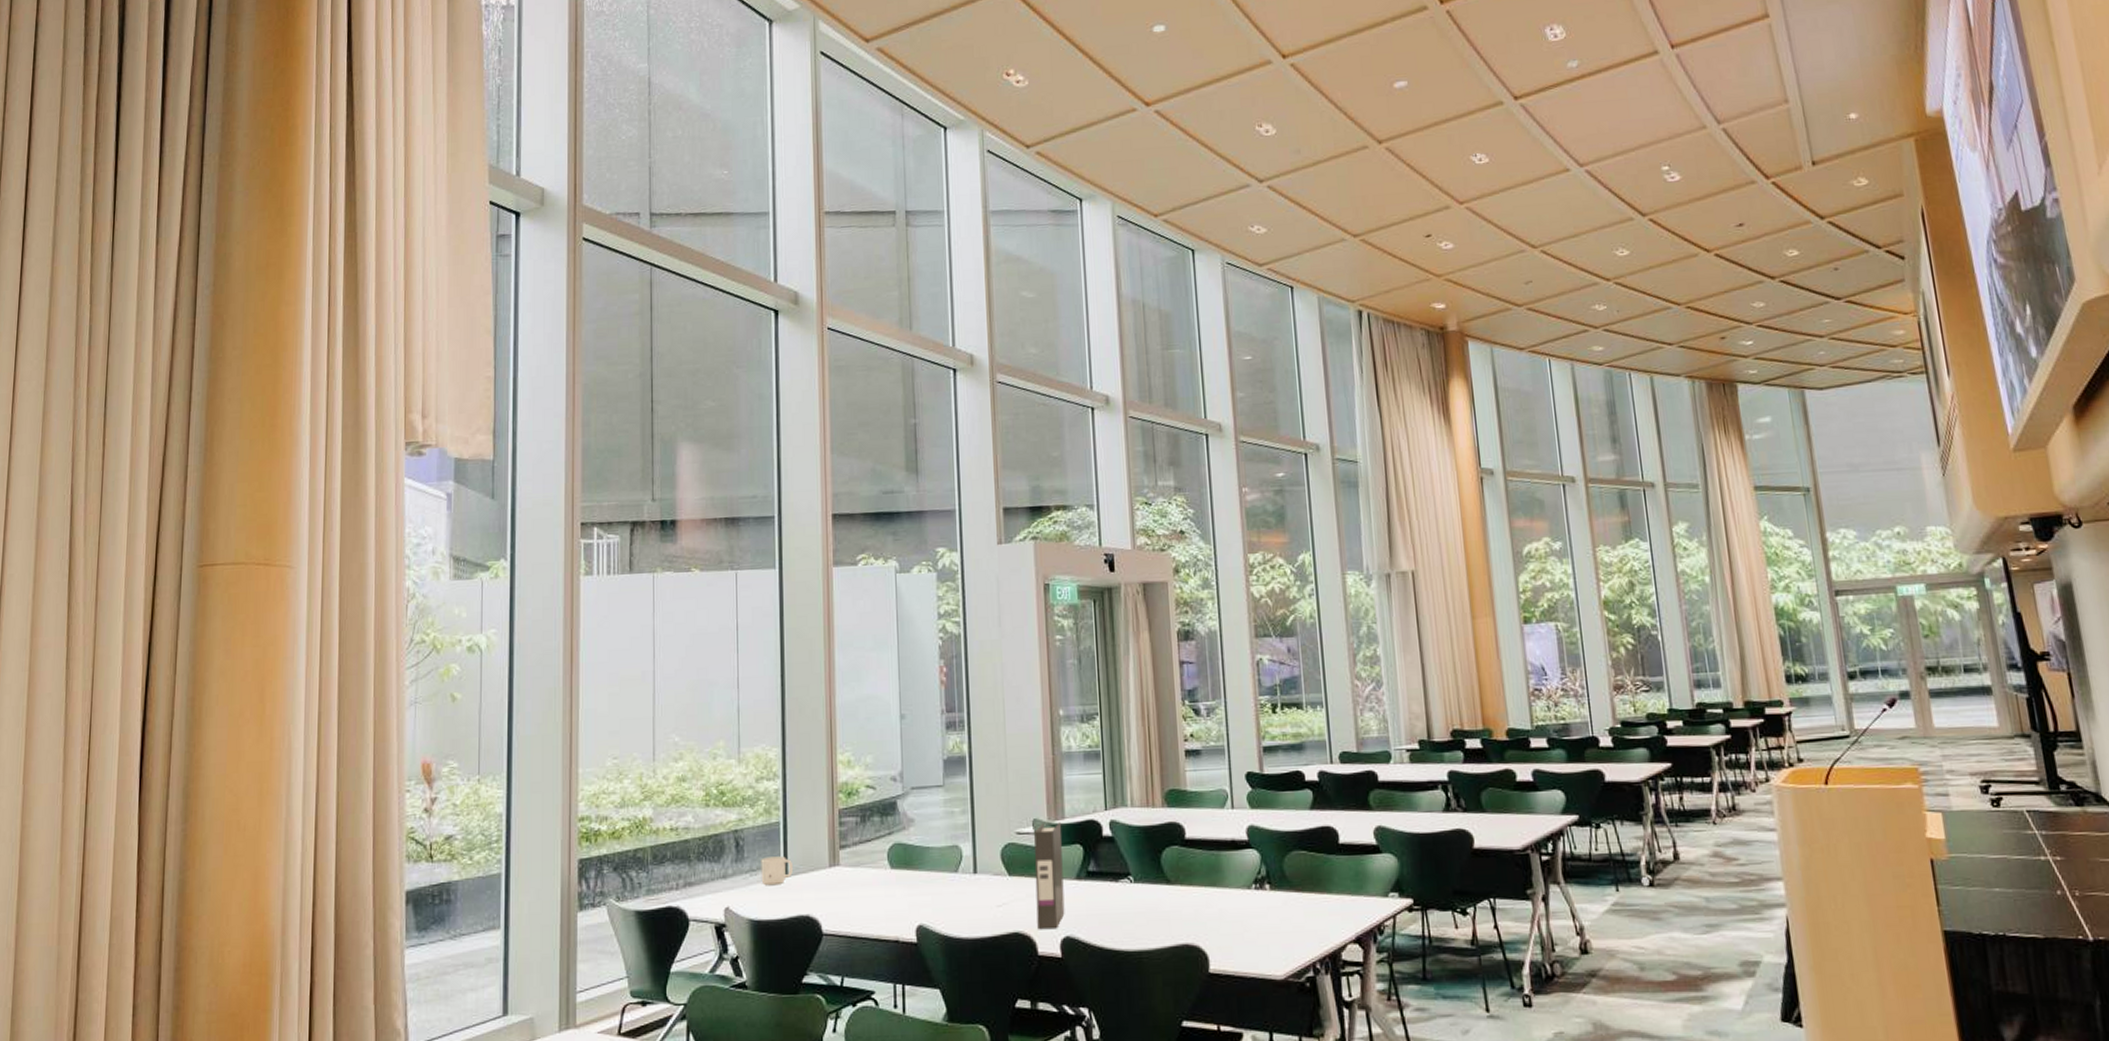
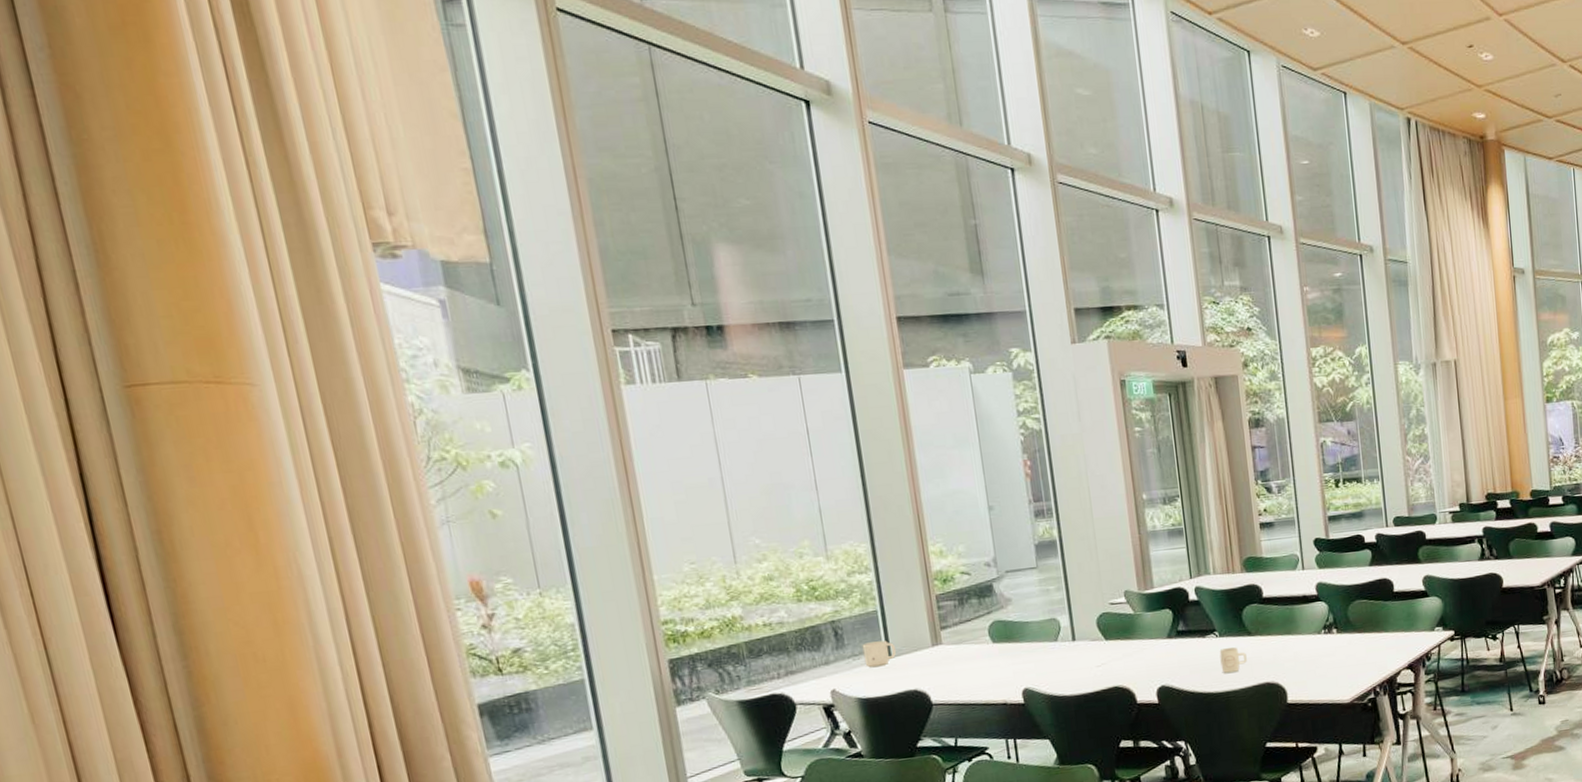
binder: present [1033,822,1065,930] -> none [1126,591,1159,682]
mug: none [1133,896,1164,928] -> present [1219,647,1247,673]

